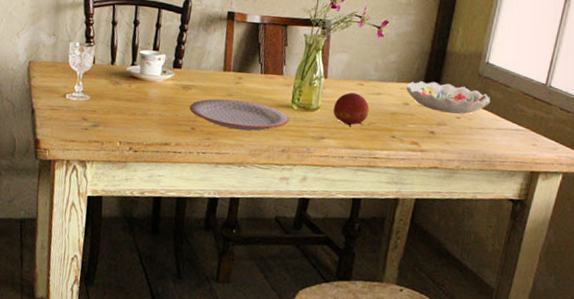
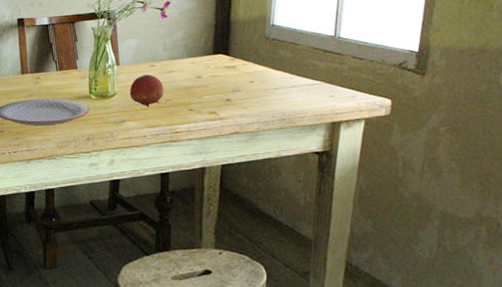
decorative bowl: present [405,81,490,114] -> none [196,51,281,80]

